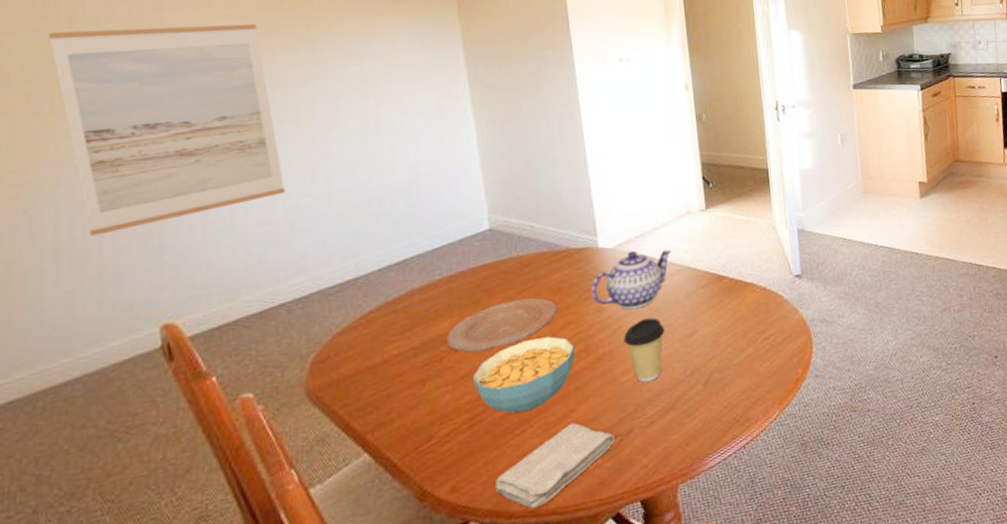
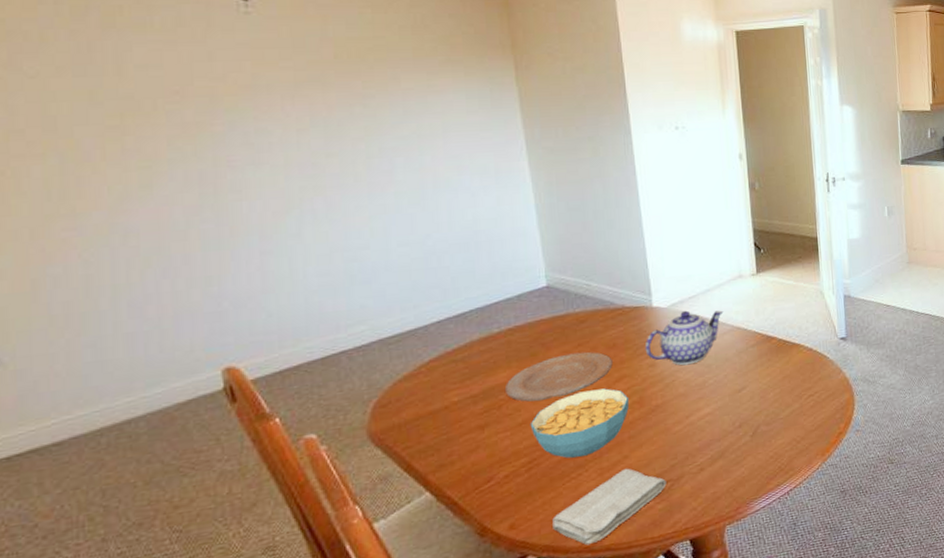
wall art: present [48,23,286,236] -> none [95,77,345,281]
coffee cup: present [623,317,665,383] -> none [676,373,715,433]

